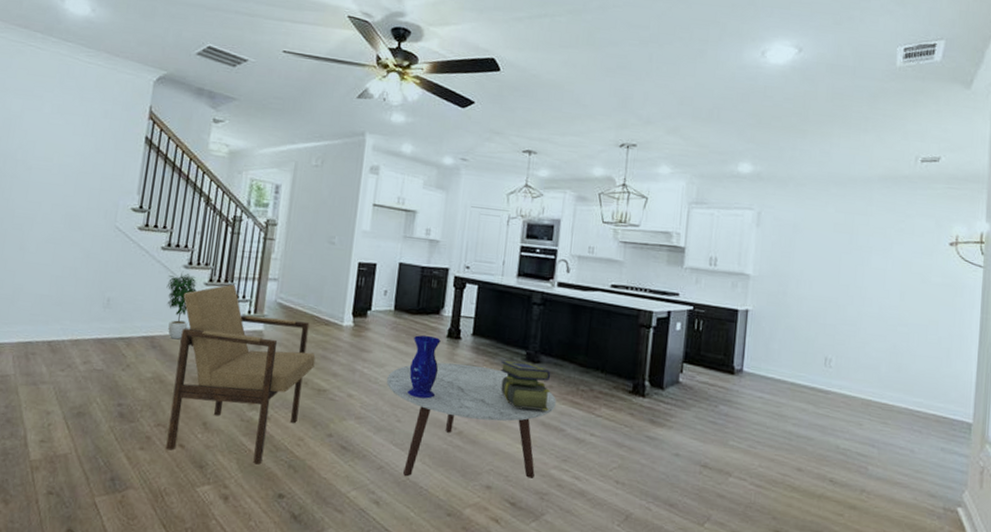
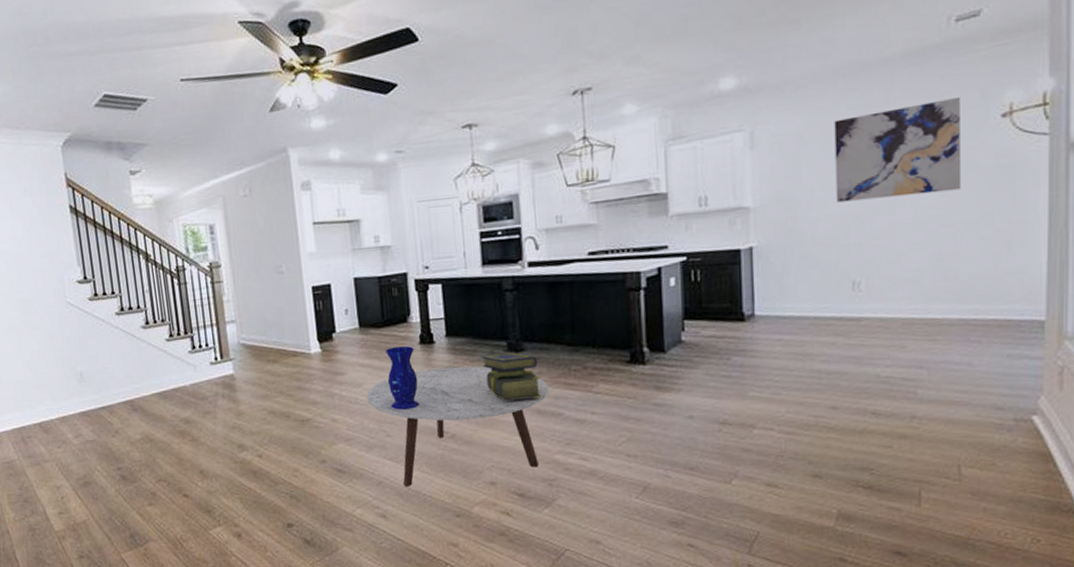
potted plant: present [166,271,197,340] -> none [129,331,161,399]
armchair: present [166,284,316,465] -> none [148,335,292,502]
wall art: none [819,218,920,298] -> present [834,98,962,203]

